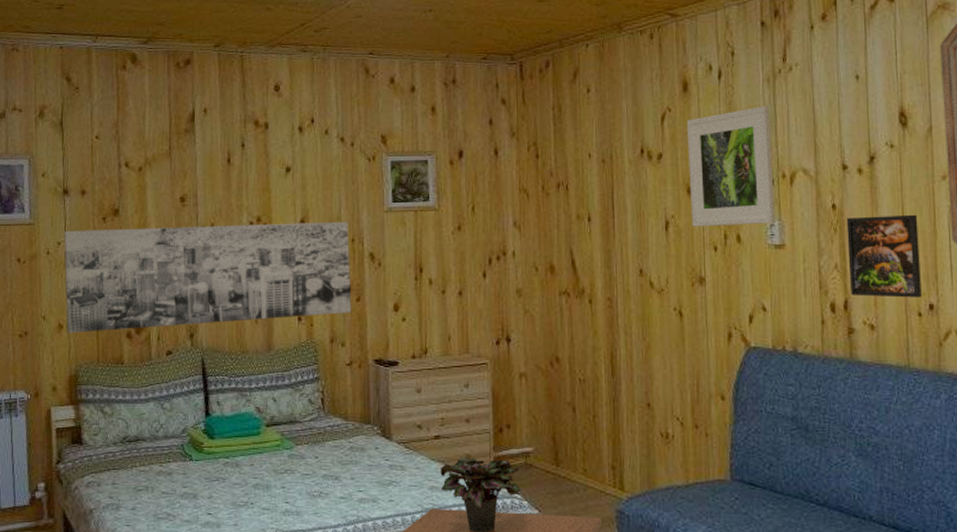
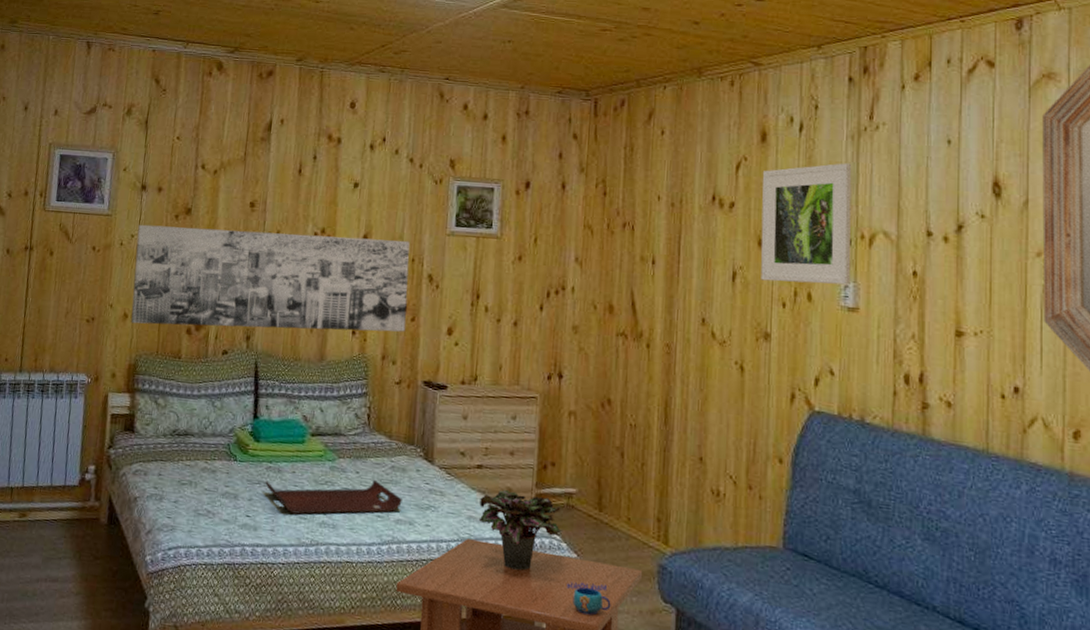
serving tray: none [224,462,364,506] -> present [265,479,402,515]
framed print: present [846,214,922,298] -> none [927,286,1007,379]

